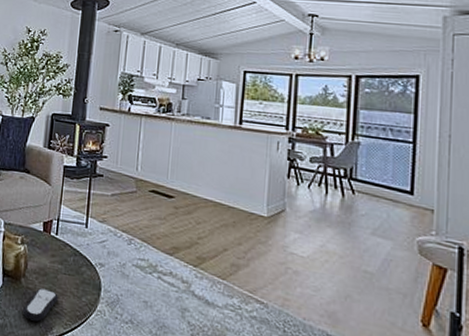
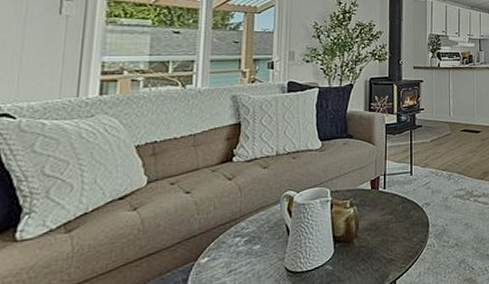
remote control: present [23,287,58,322] -> none [358,241,391,276]

